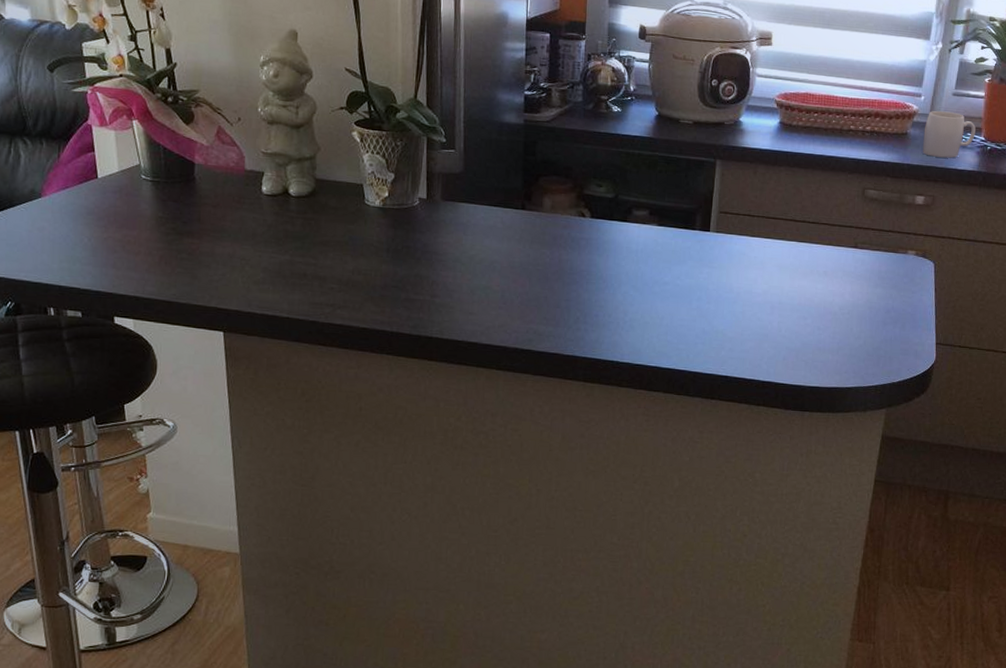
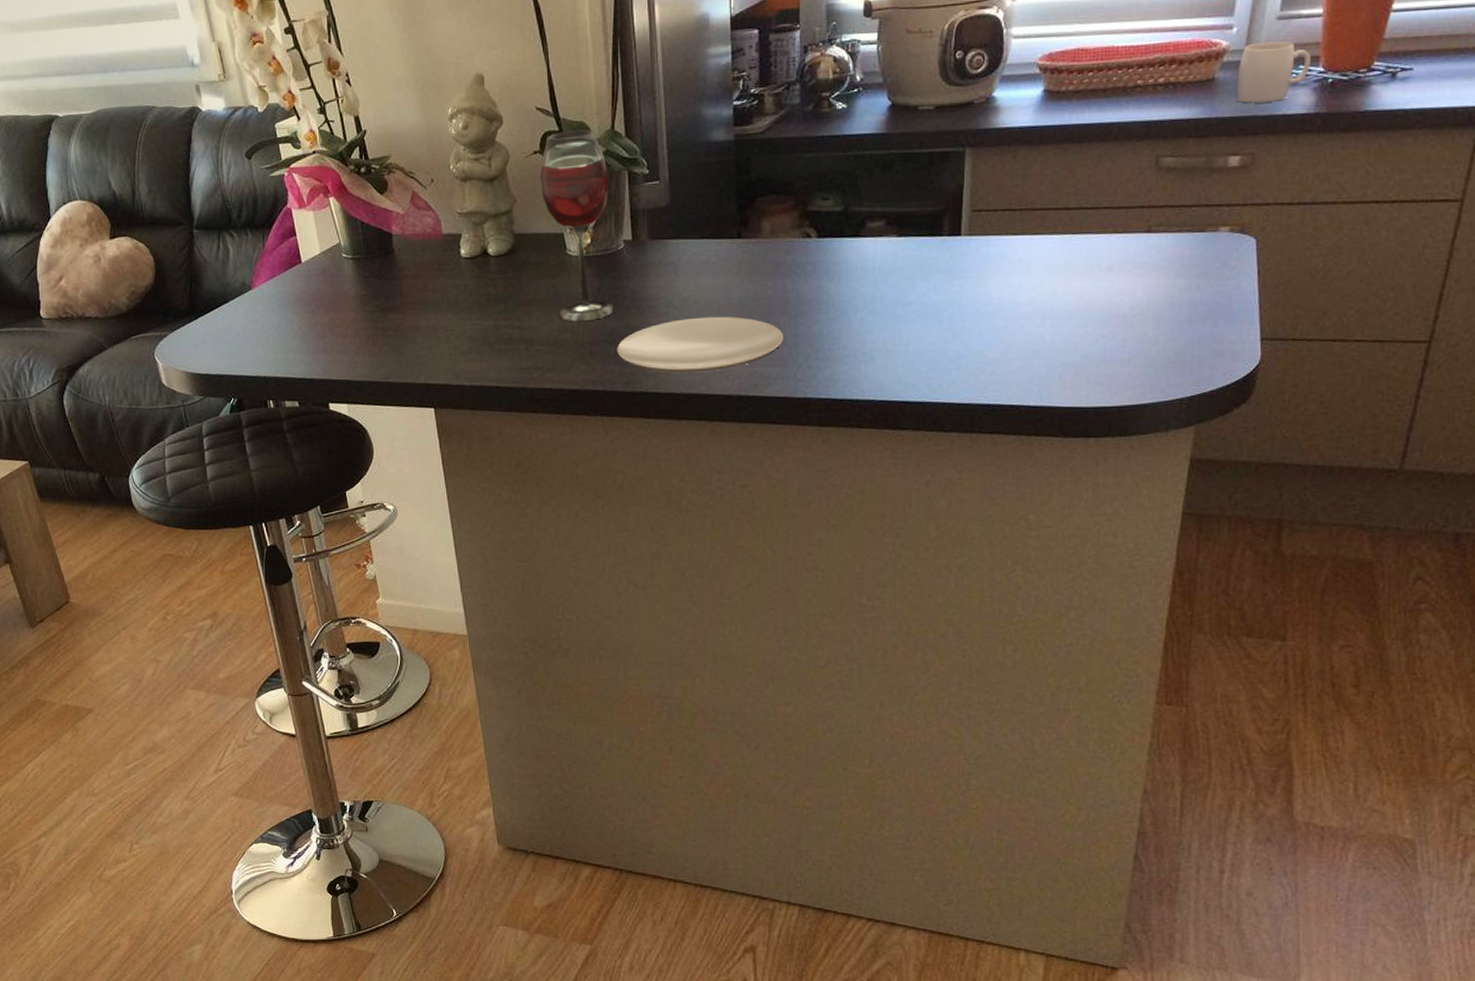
wineglass: none [344,93,410,267] -> present [540,129,614,322]
plate: none [406,274,557,324] -> present [617,316,783,373]

